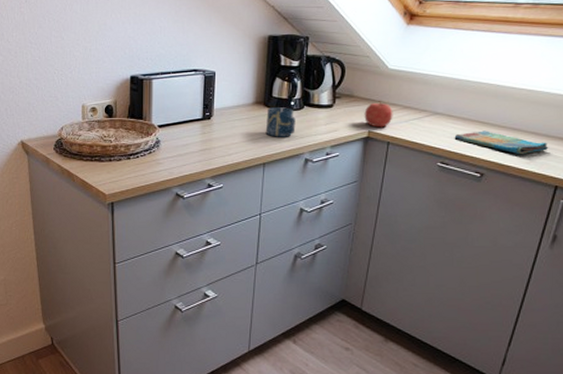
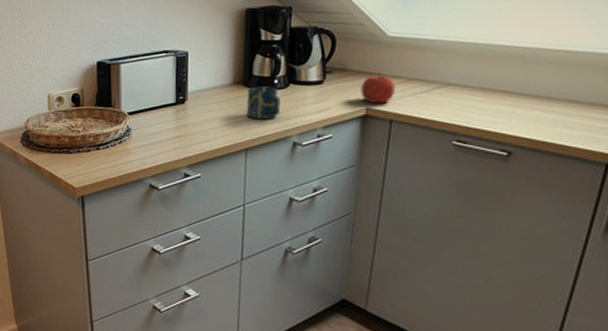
dish towel: present [454,130,549,155] -> none [472,101,596,129]

